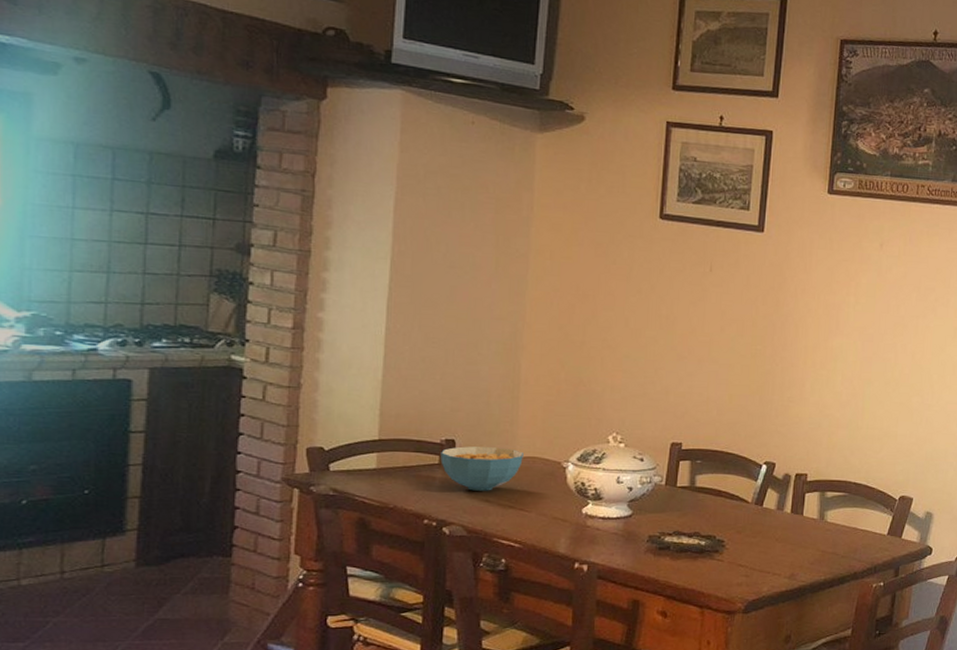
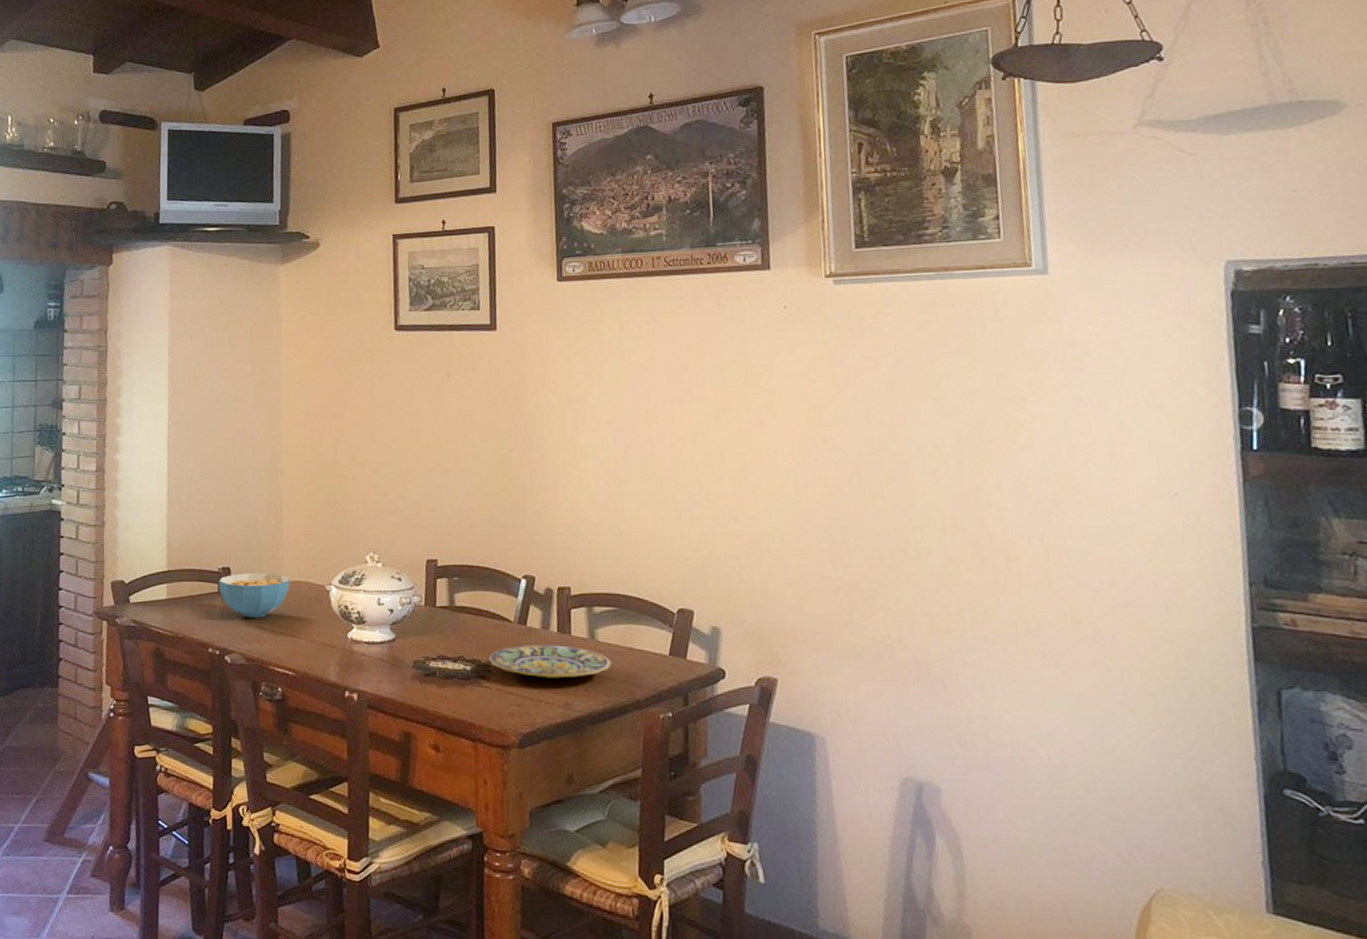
plate: none [723,523,837,553] -> present [488,645,612,679]

